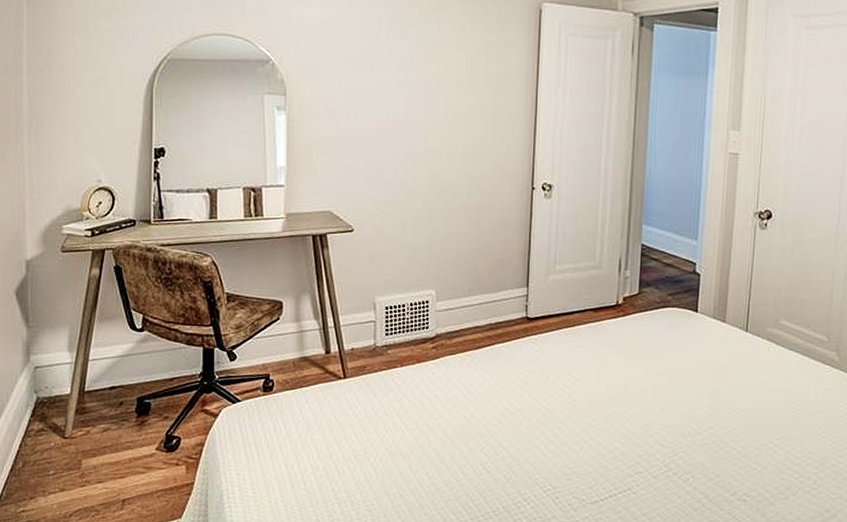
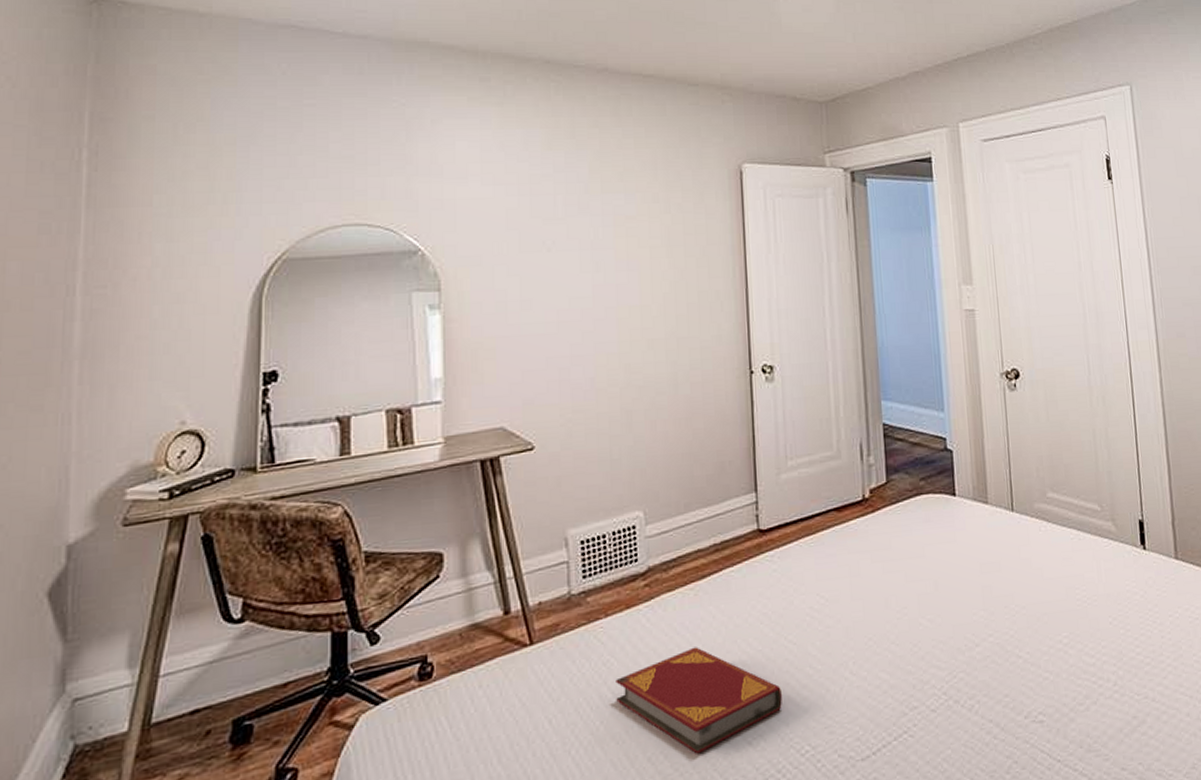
hardback book: none [405,399,533,477] -> present [616,647,782,754]

